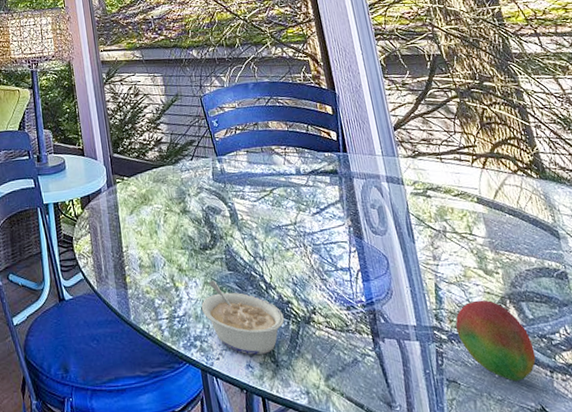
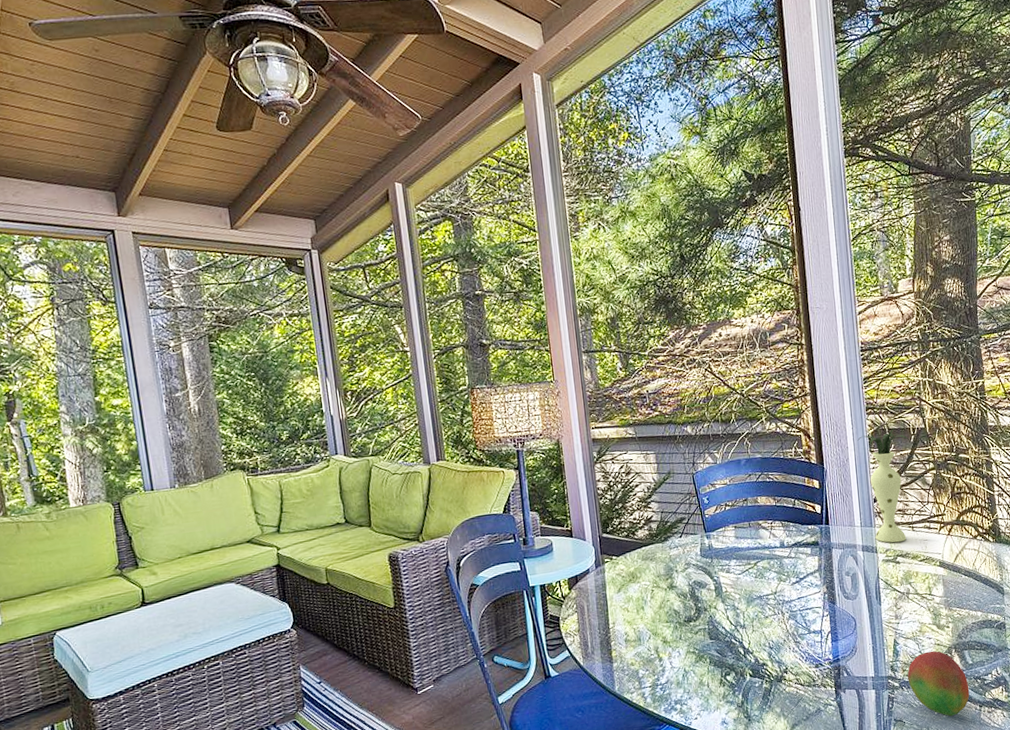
legume: present [201,281,285,355] -> none [682,650,759,713]
vase: none [369,53,436,175] -> present [857,427,912,543]

